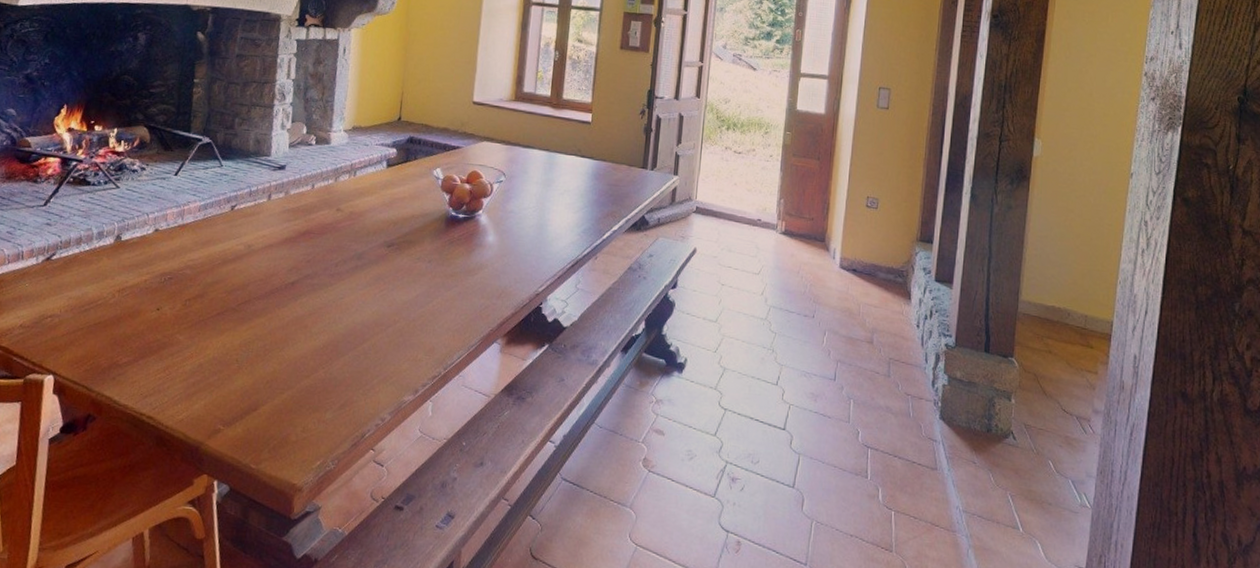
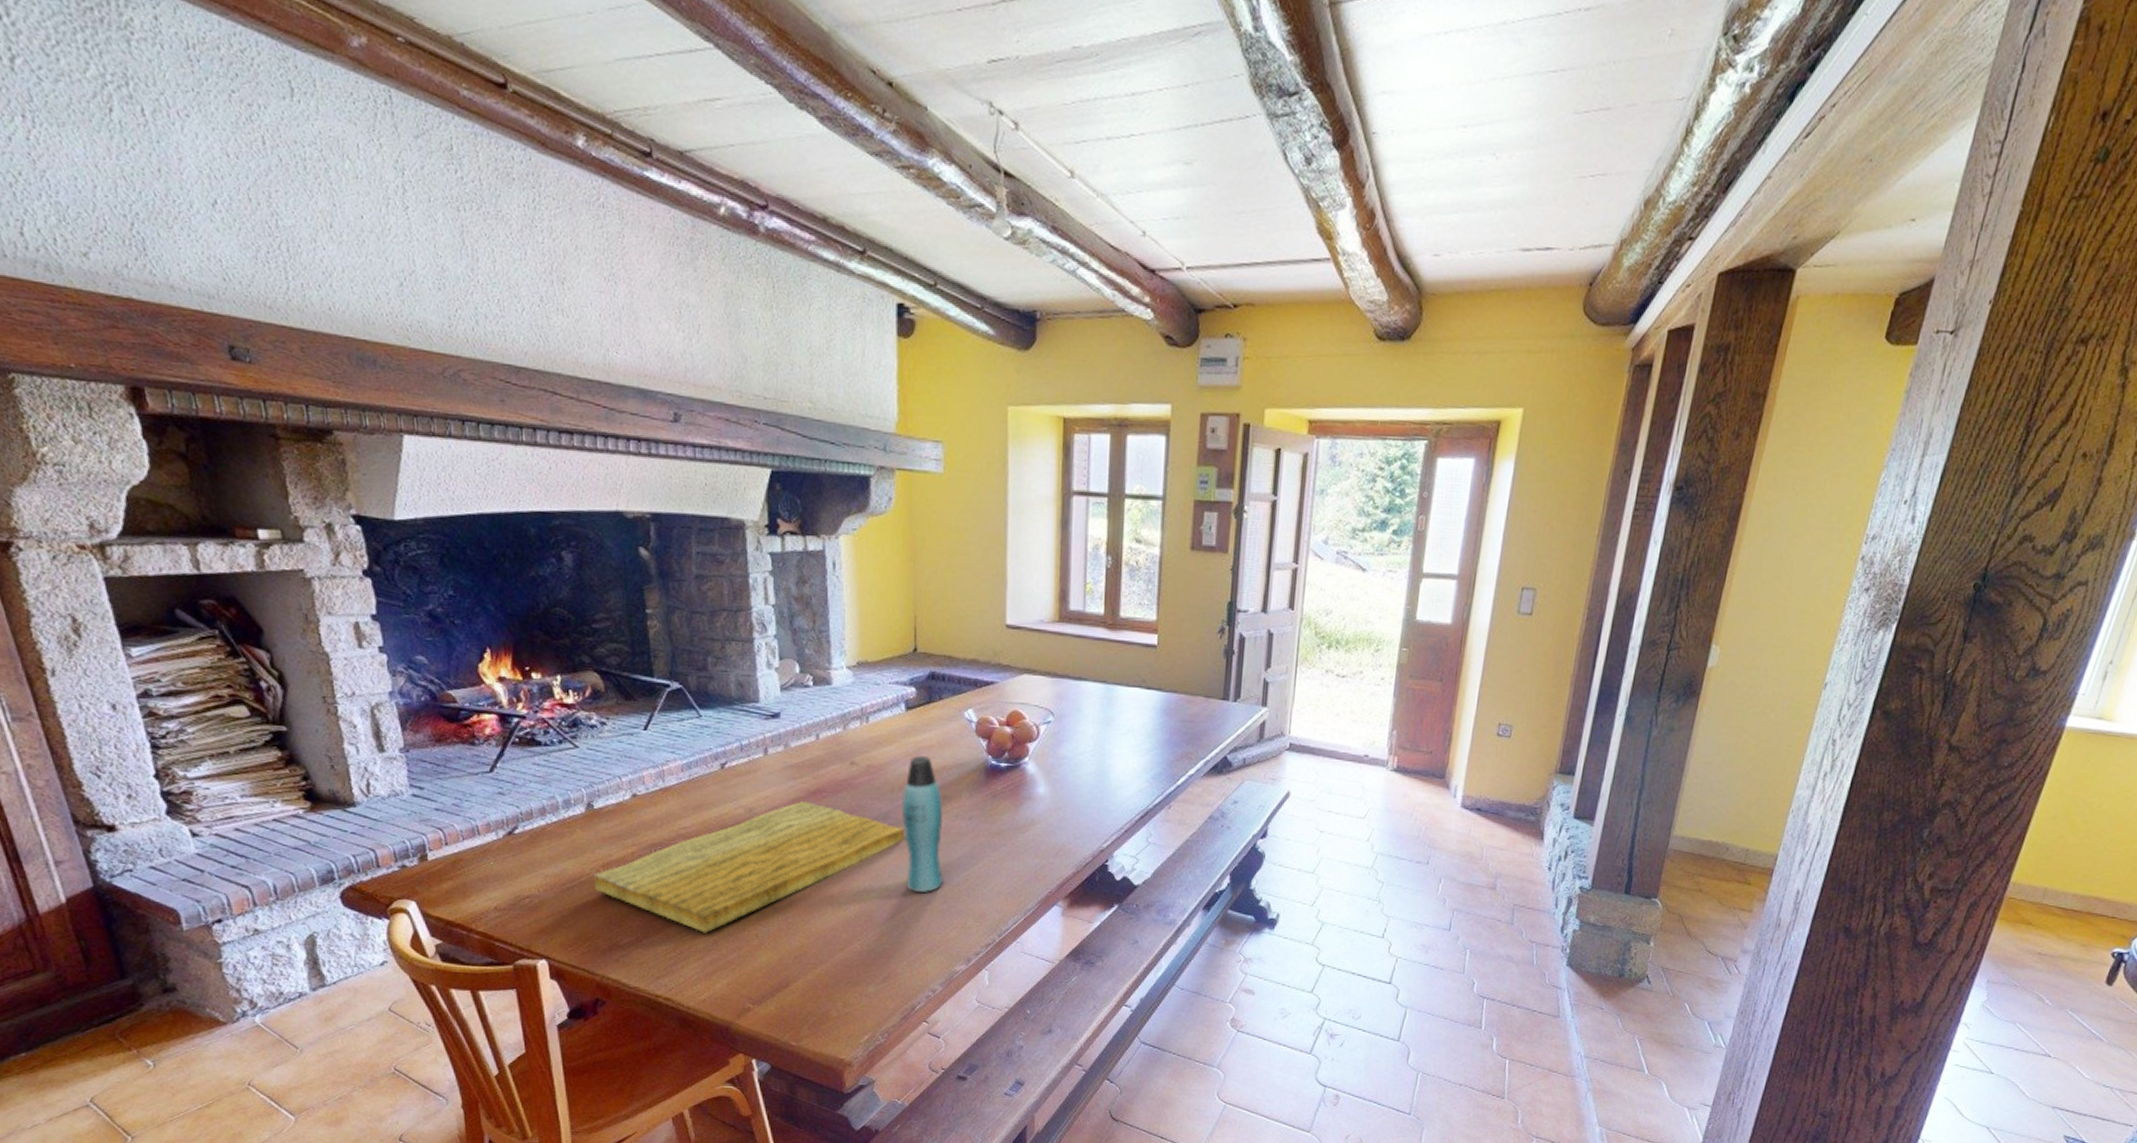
cutting board: none [108,240,375,356] -> present [593,800,905,933]
bottle: none [370,205,408,326] -> present [902,755,943,892]

